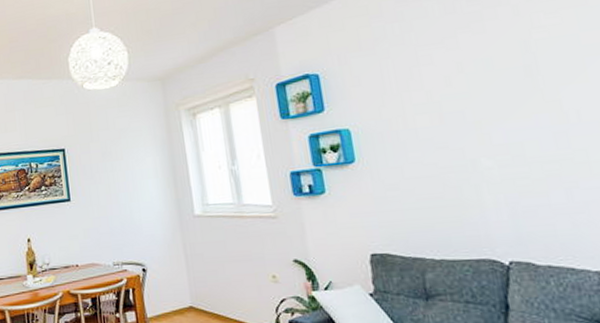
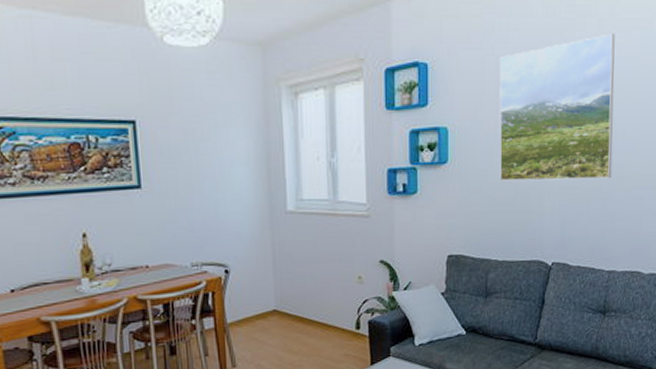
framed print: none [398,16,573,176] -> present [499,33,615,181]

